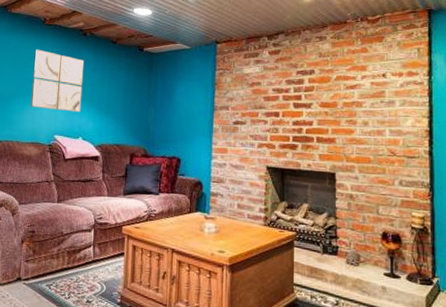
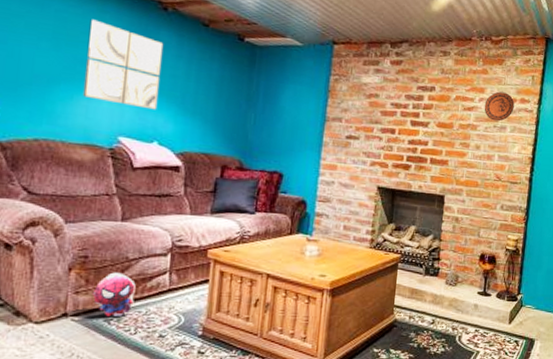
plush toy: none [38,244,69,283] -> present [92,272,136,318]
decorative plate: none [368,67,401,97] -> present [484,91,515,122]

